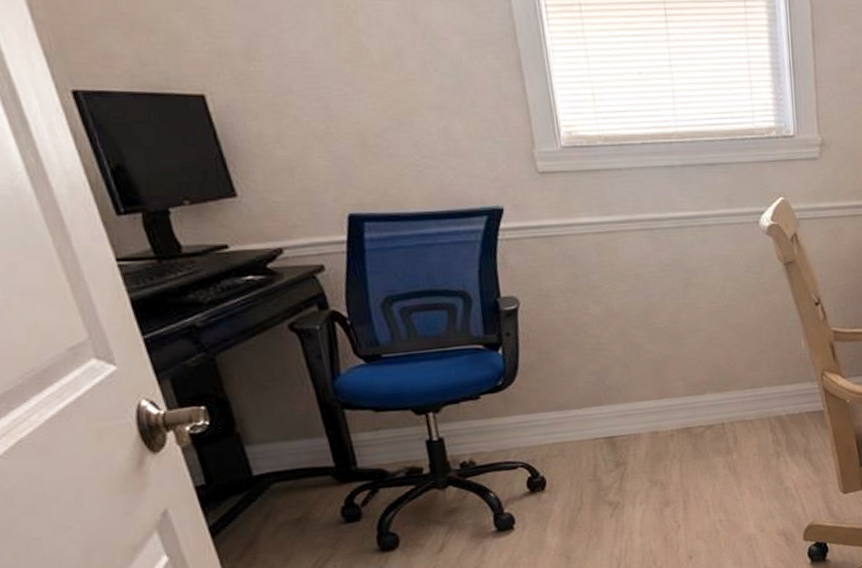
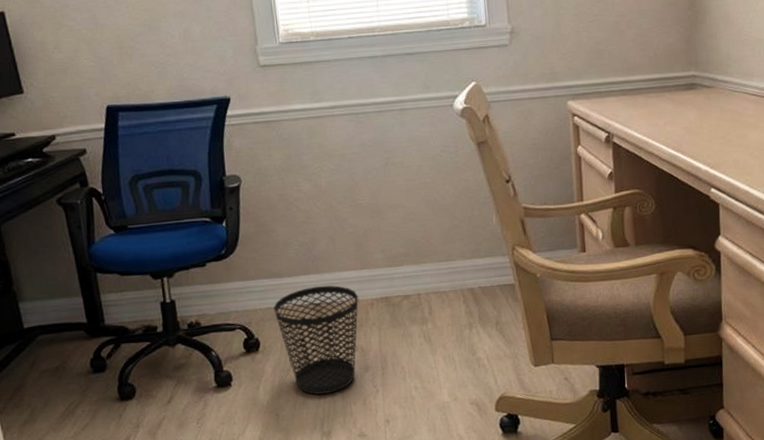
wastebasket: none [561,416,657,534] -> present [273,285,359,395]

